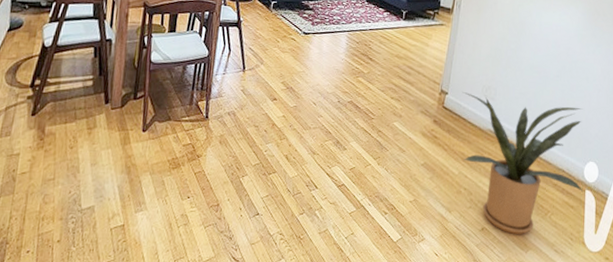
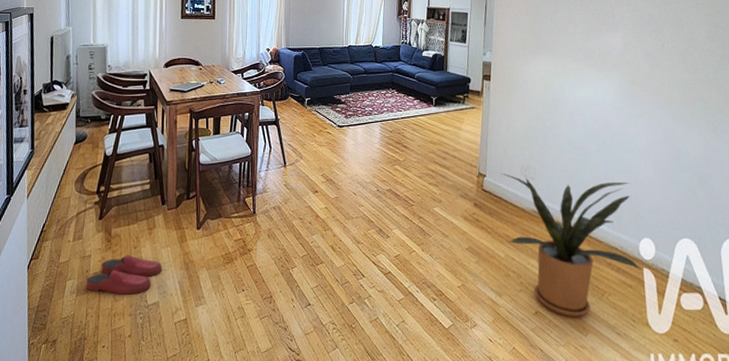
slippers: none [12,155,101,198] -> present [86,255,163,295]

